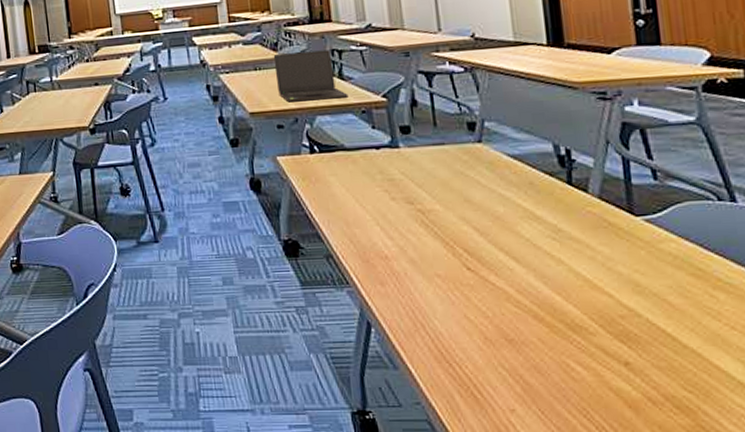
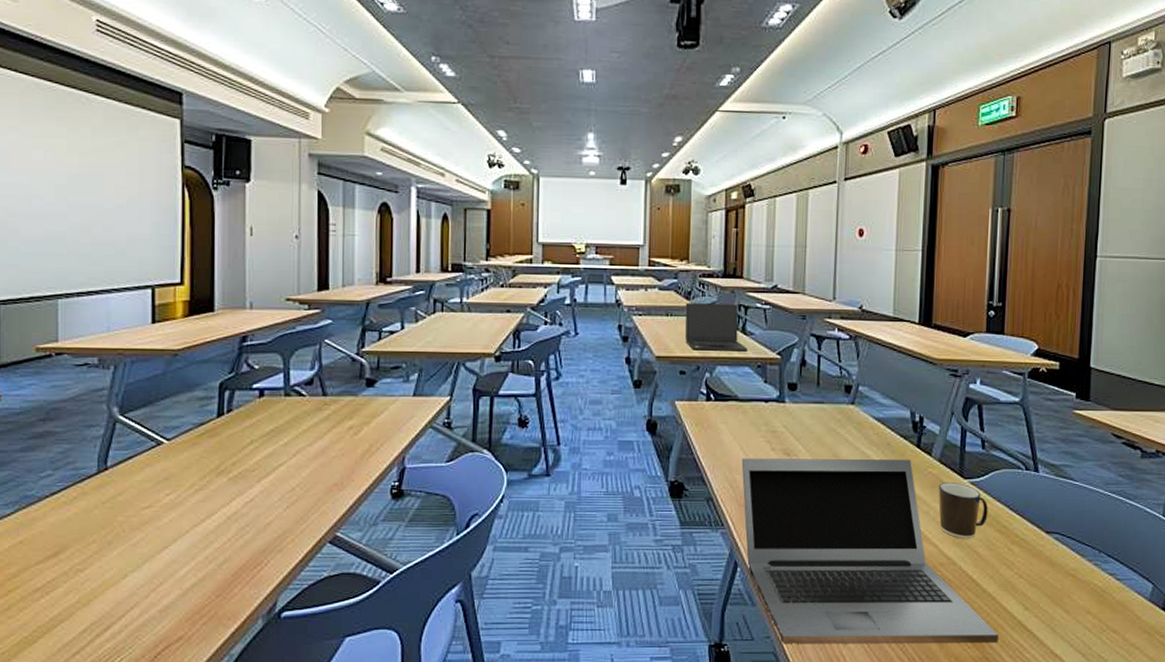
laptop: none [358,198,715,411] -> present [741,458,999,644]
mug: none [602,220,675,286] -> present [938,481,988,539]

